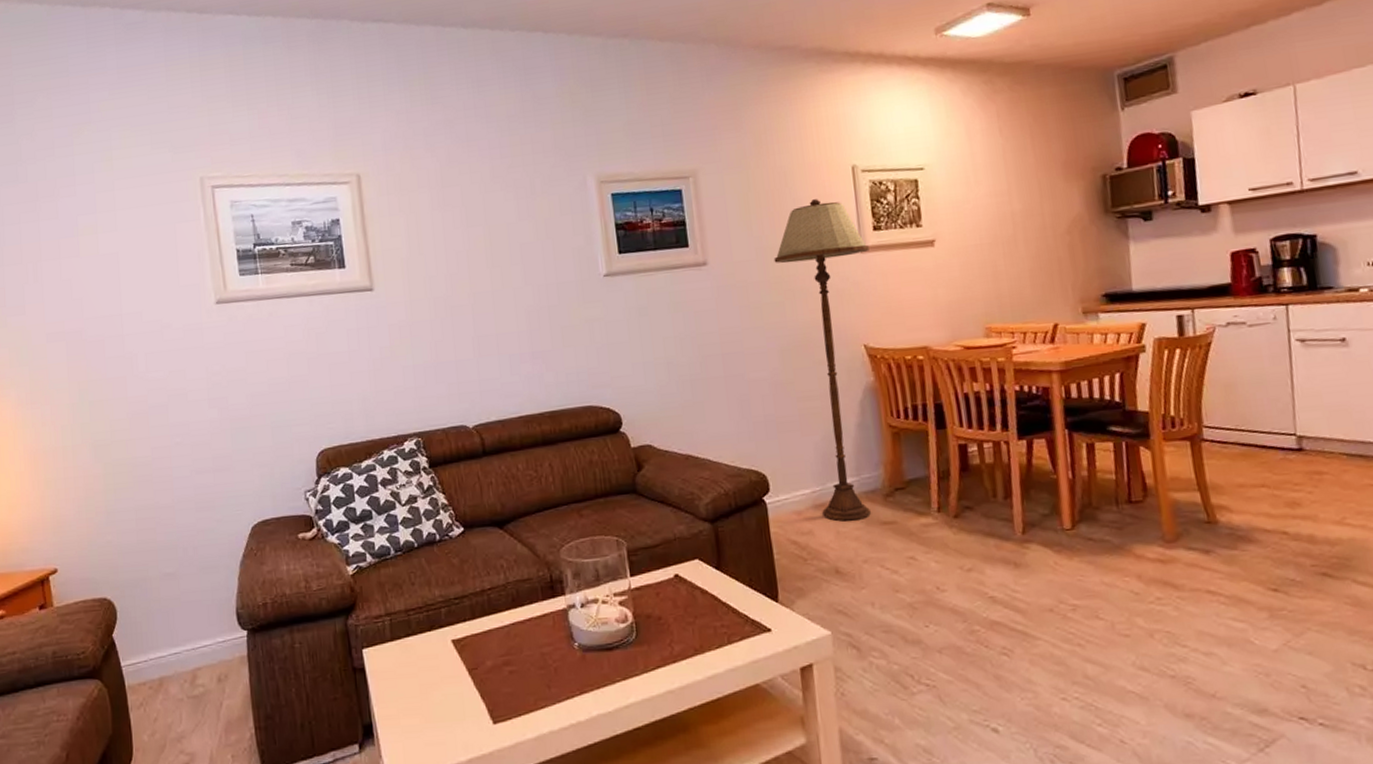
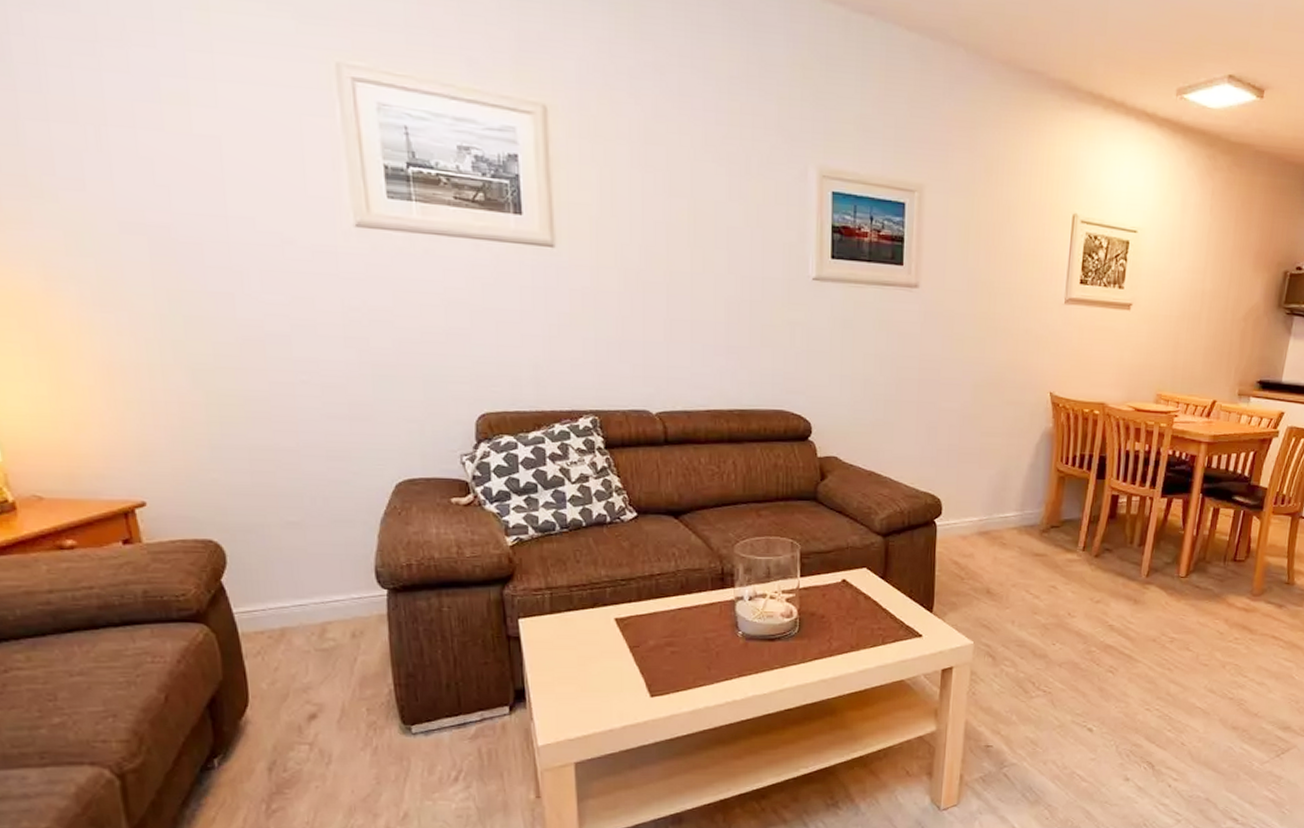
floor lamp: present [773,199,871,521] -> none [983,241,1073,550]

